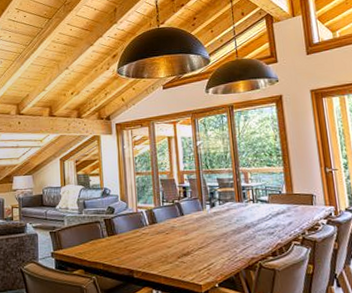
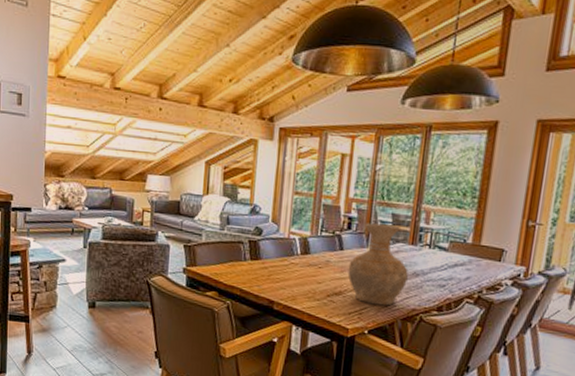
vase: none [190,188,242,260] -> present [347,223,408,306]

